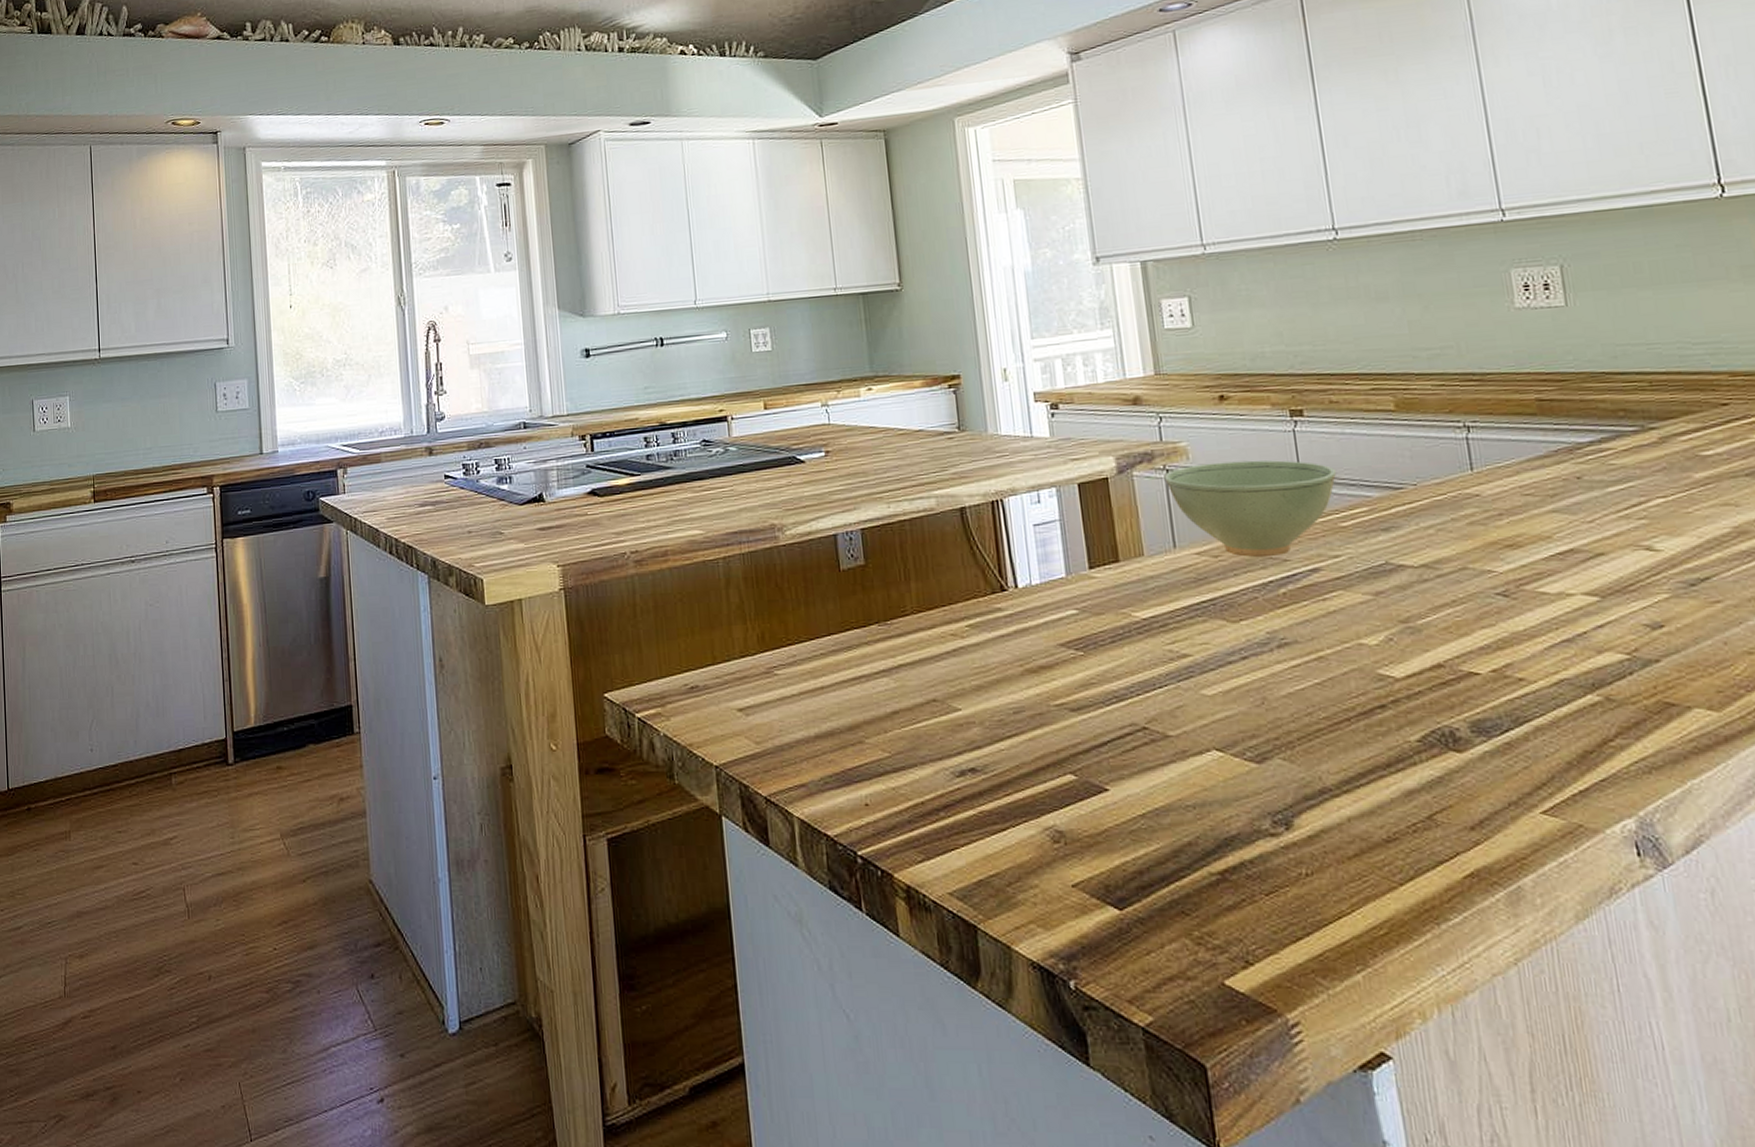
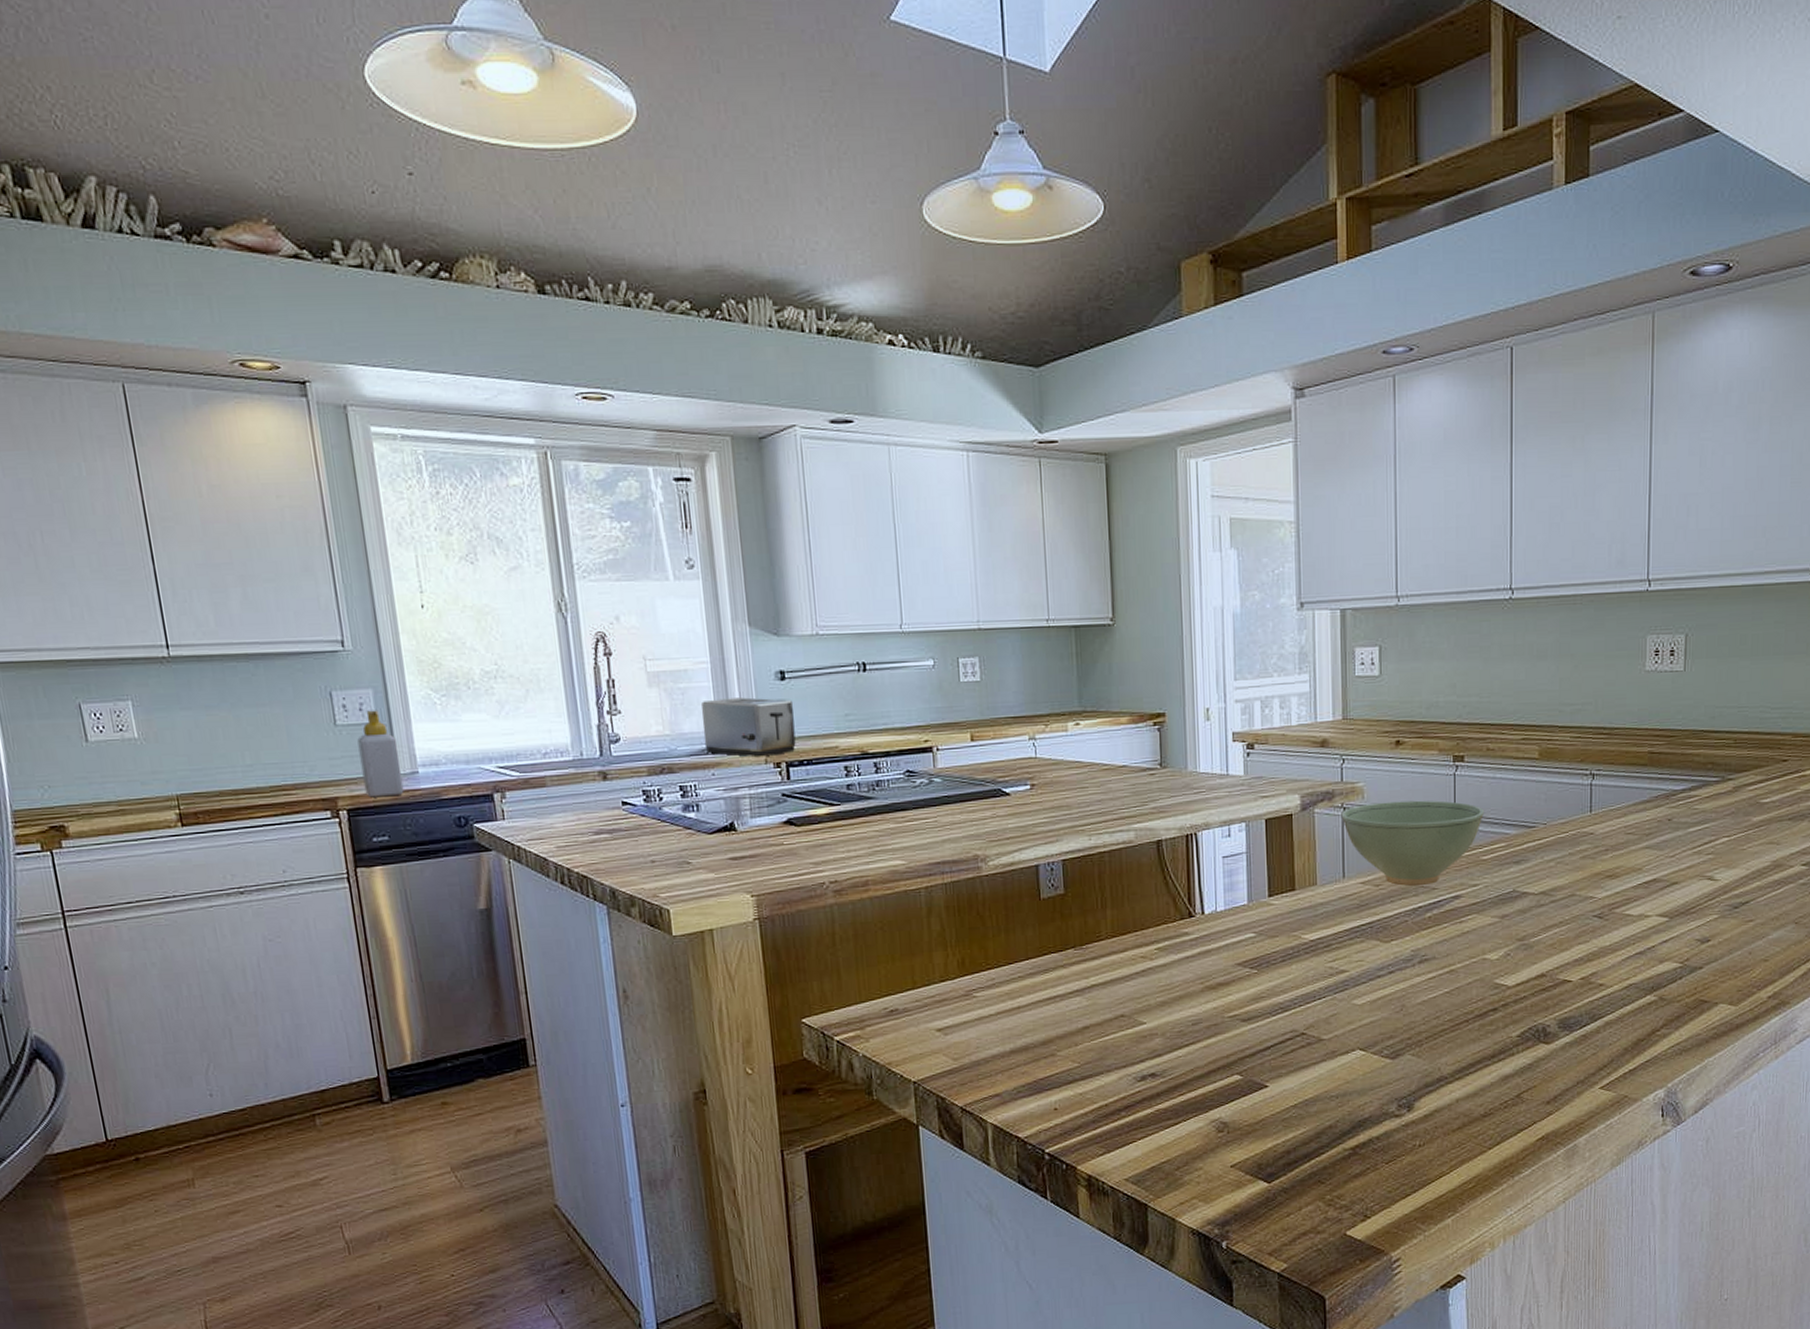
soap bottle: none [232,397,266,475] -> present [357,710,405,798]
toaster: none [515,374,599,431] -> present [701,697,796,758]

